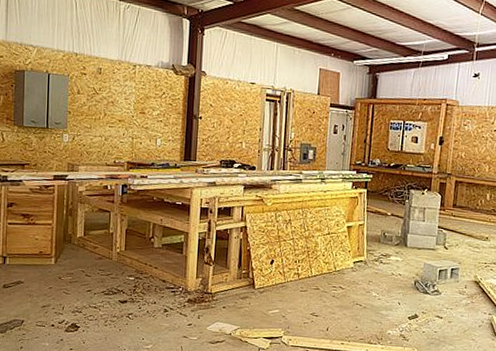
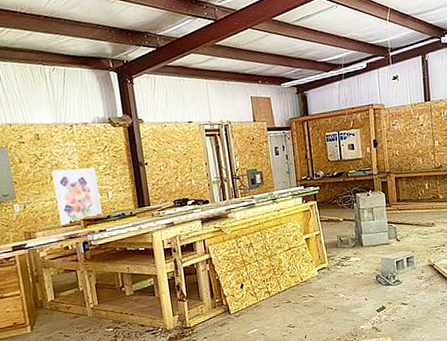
wall art: none [104,107,149,164] -> present [51,167,103,225]

